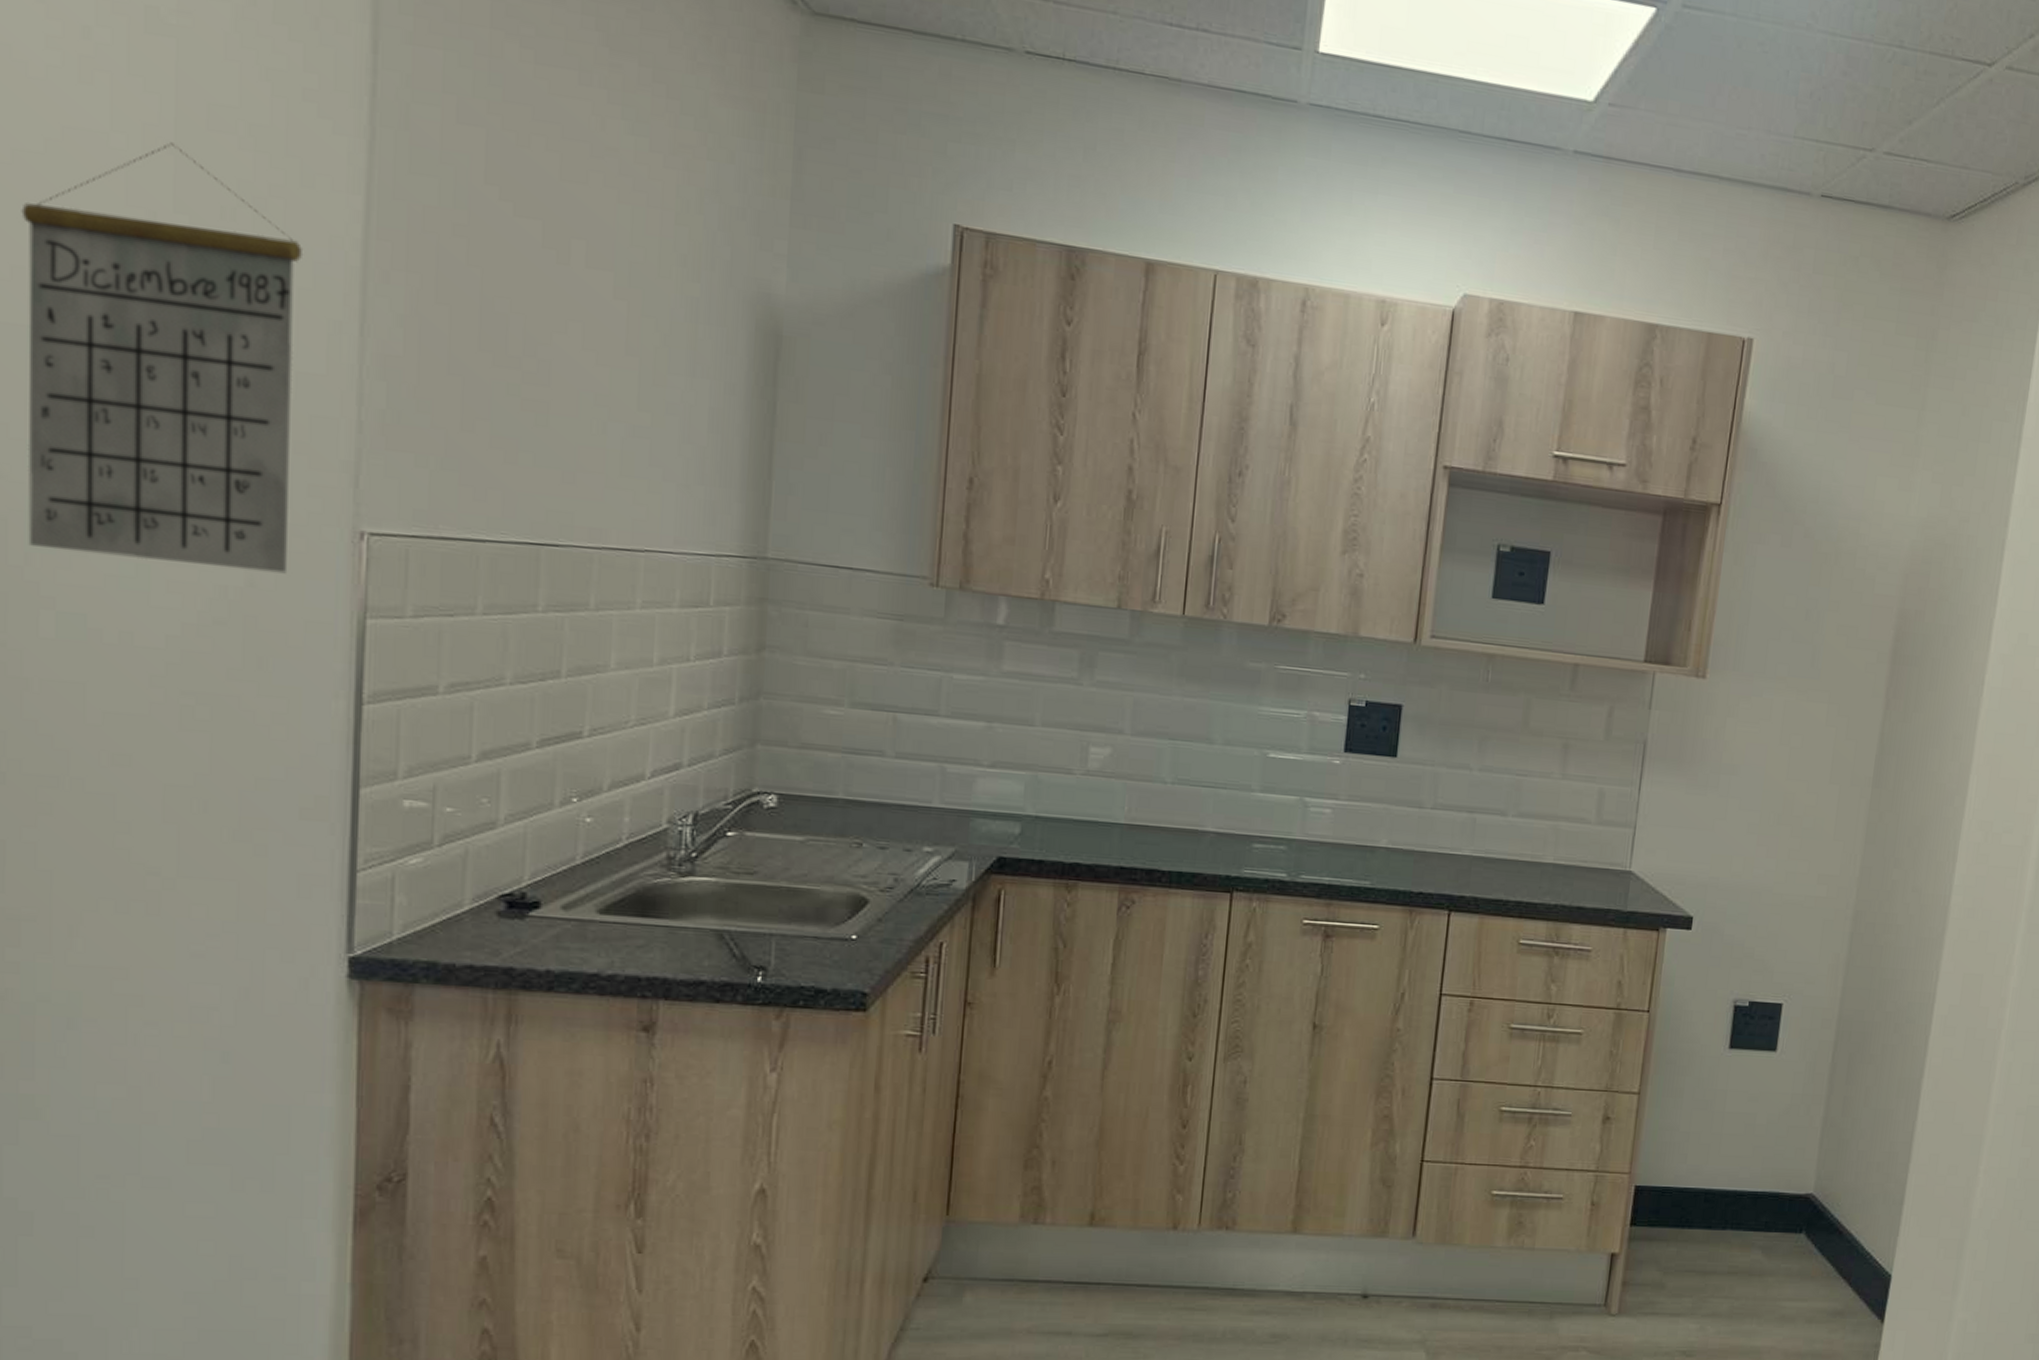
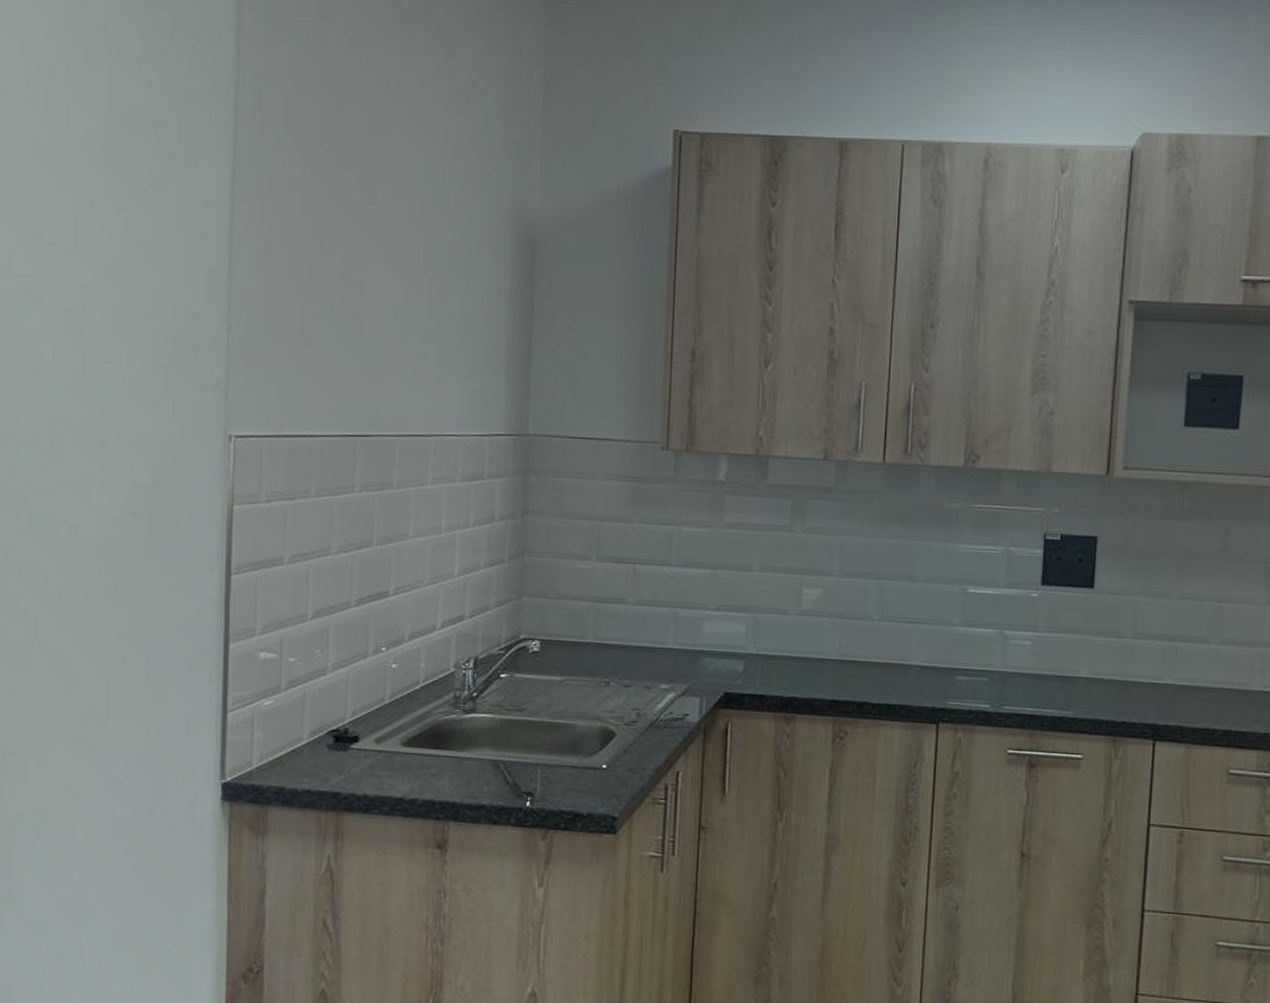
calendar: present [21,142,304,574] -> none [10,145,191,473]

